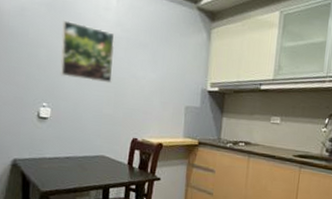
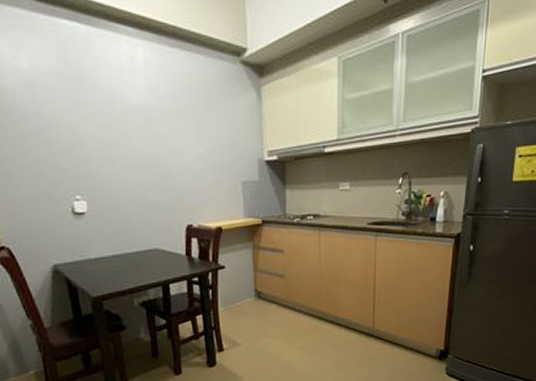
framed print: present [60,20,115,84] -> none [82,92,153,164]

